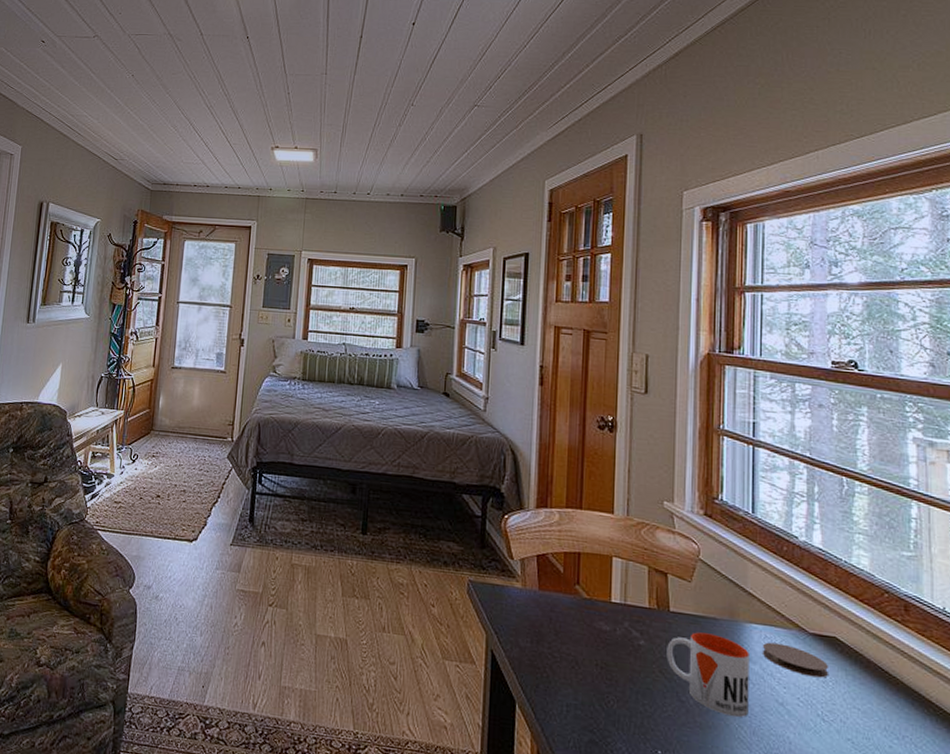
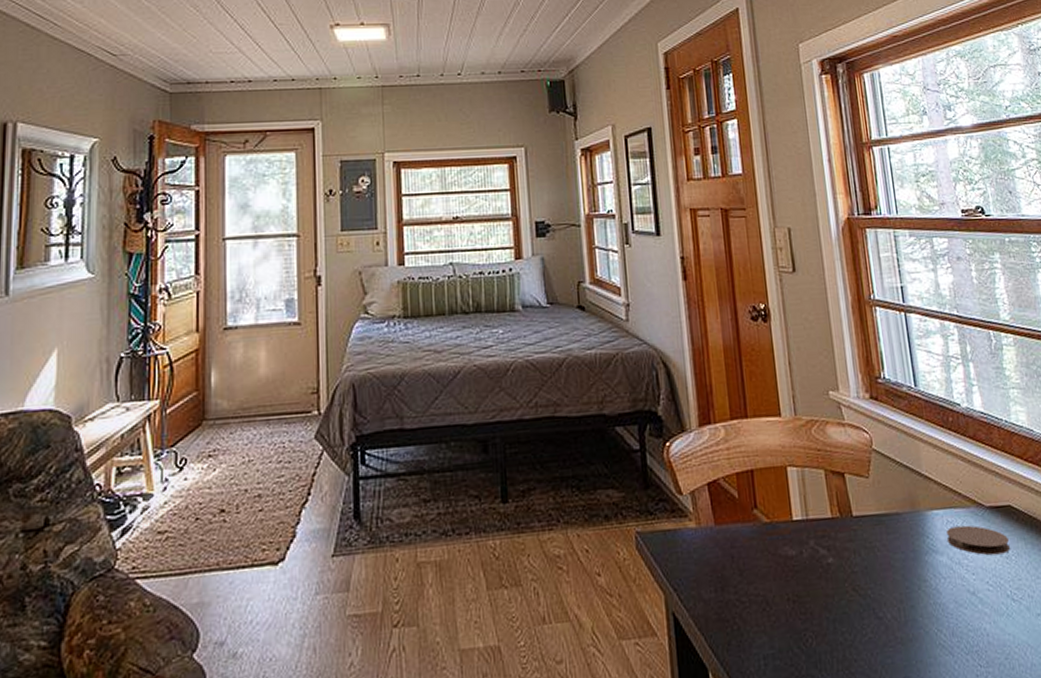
mug: present [667,632,749,718] -> none [856,531,945,622]

